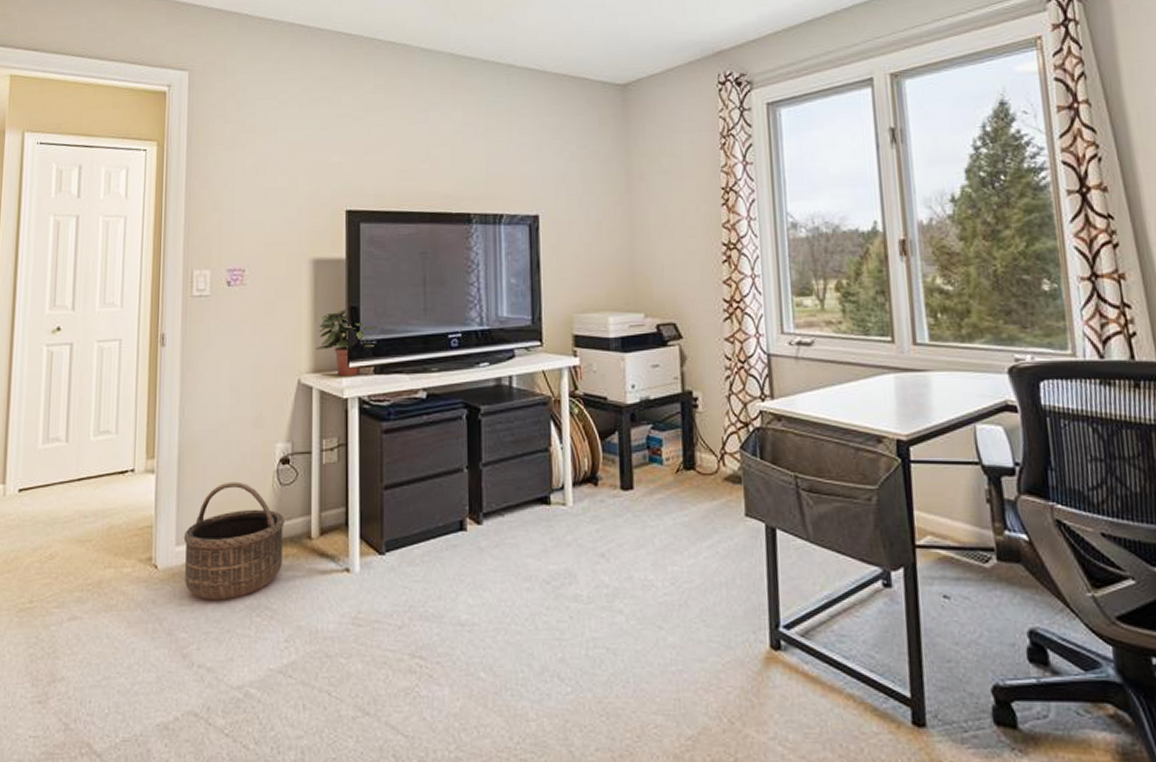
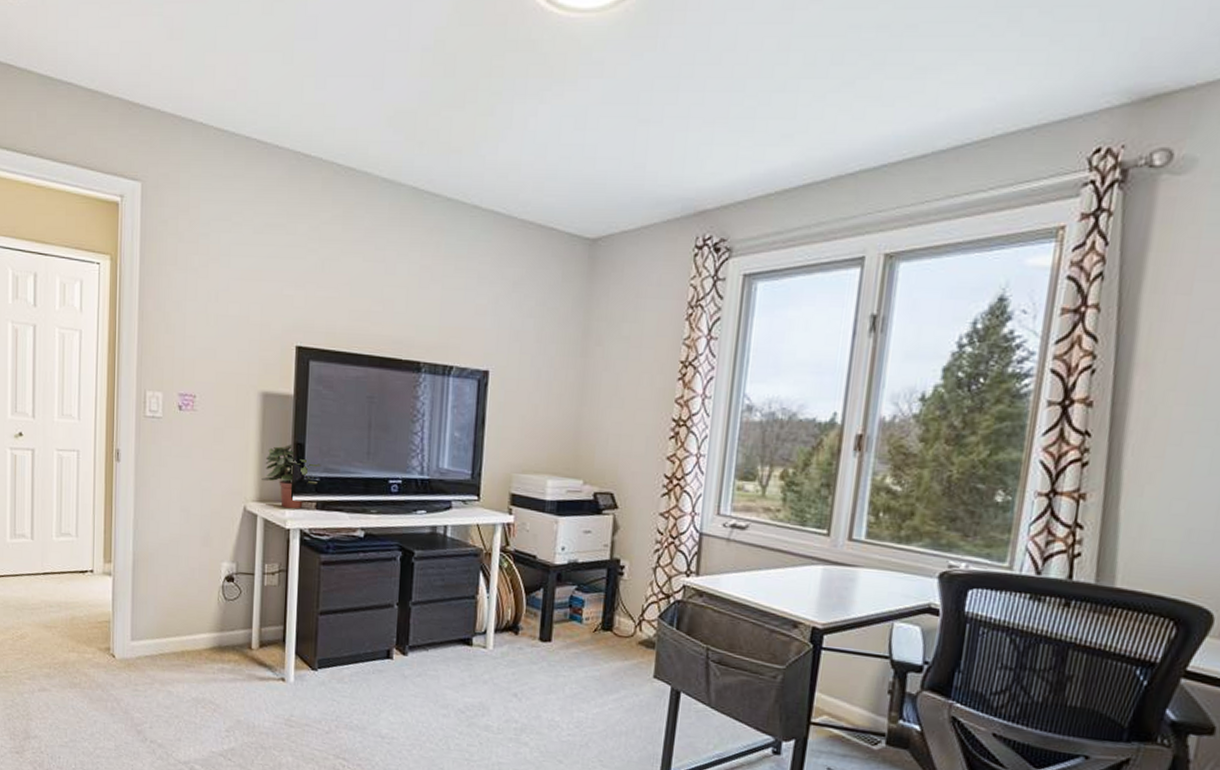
basket: present [183,481,285,600] -> none [138,591,228,691]

